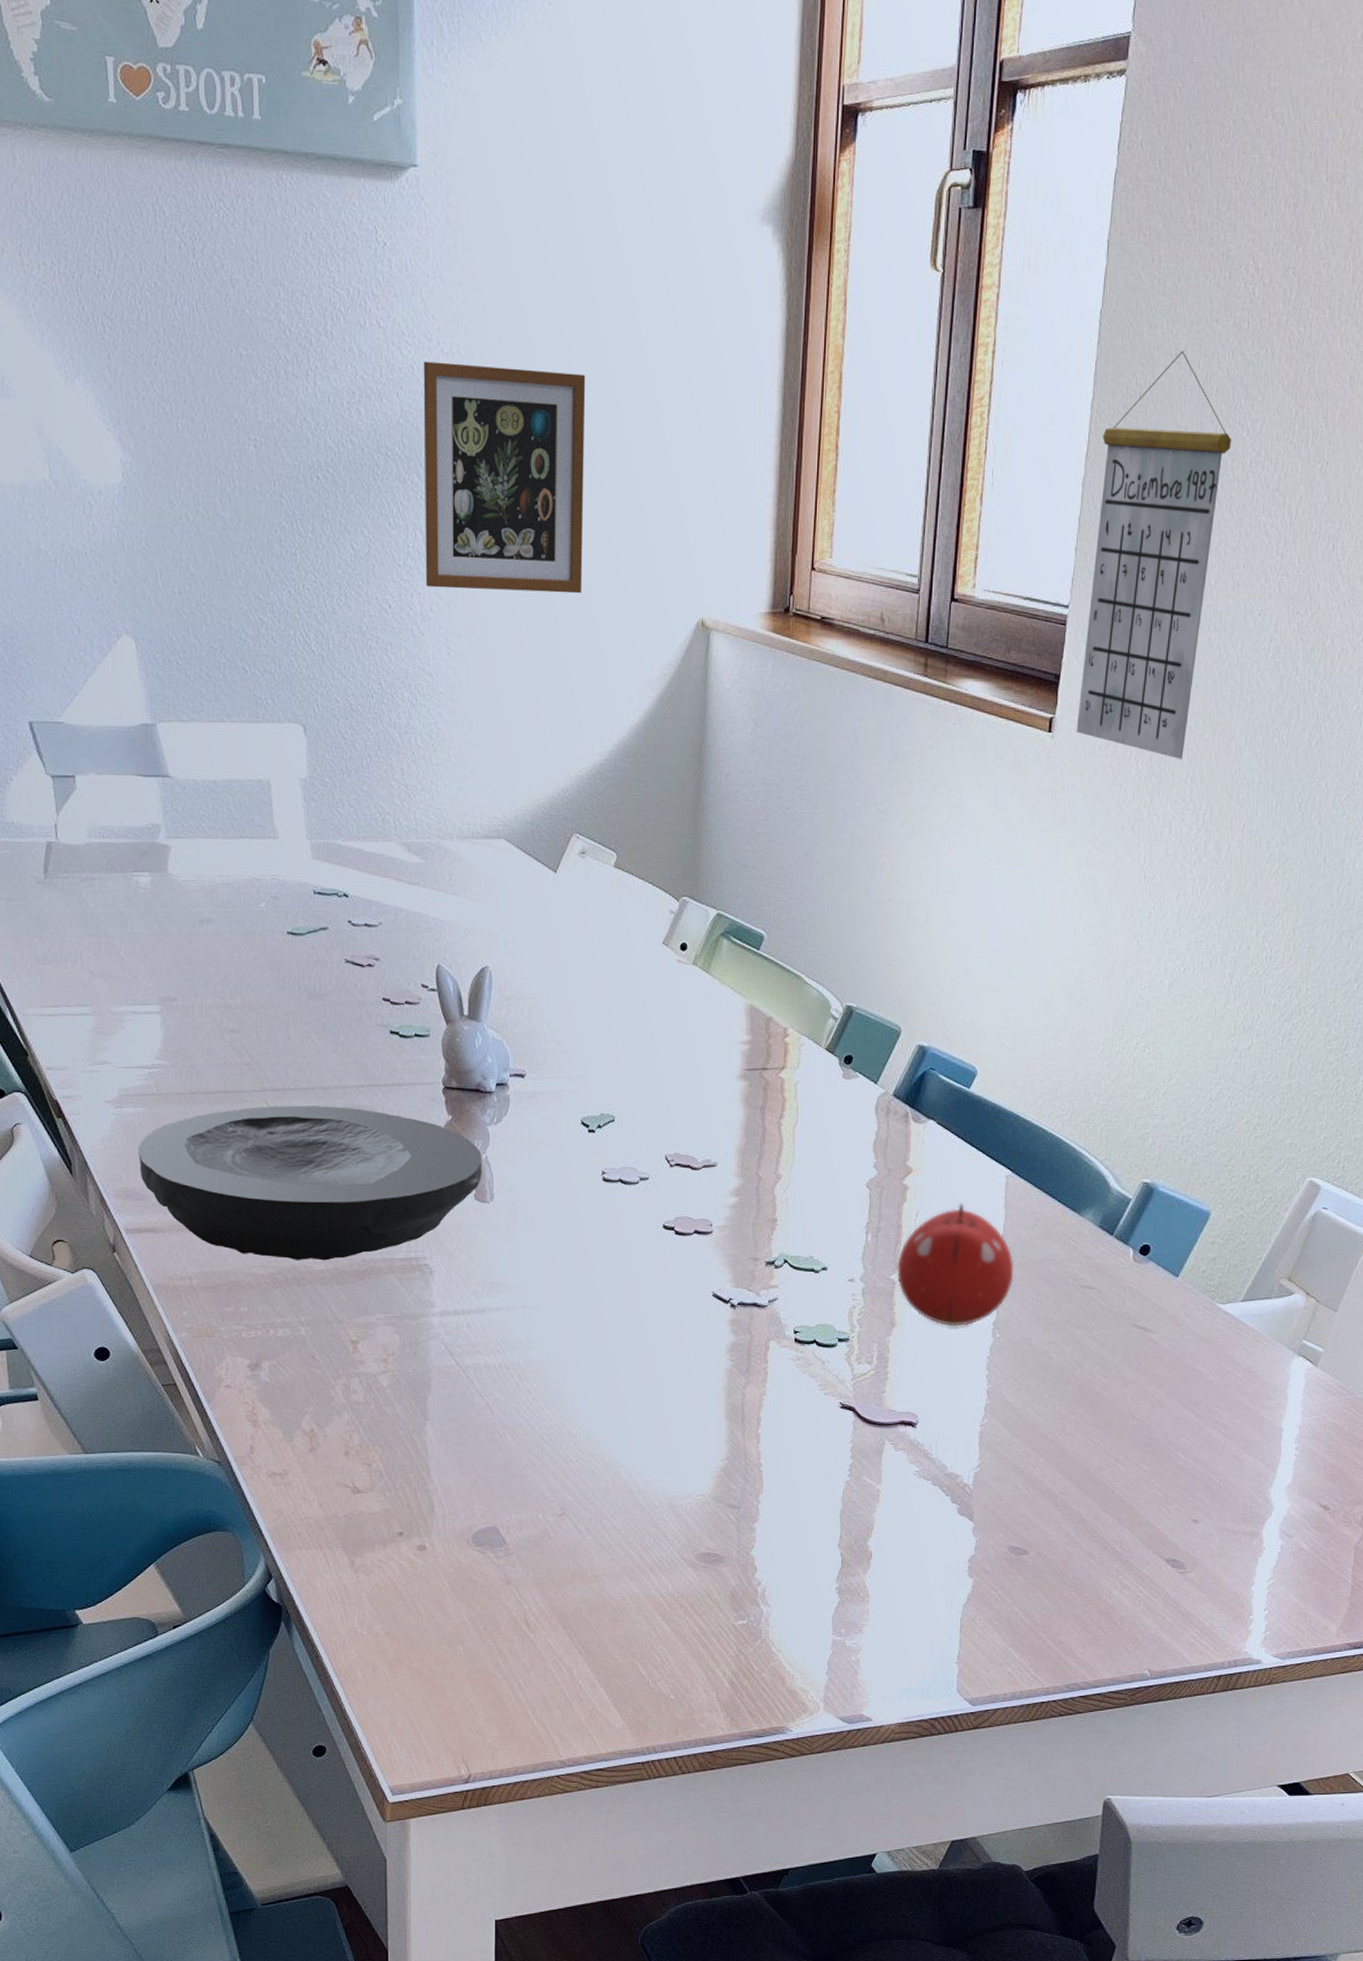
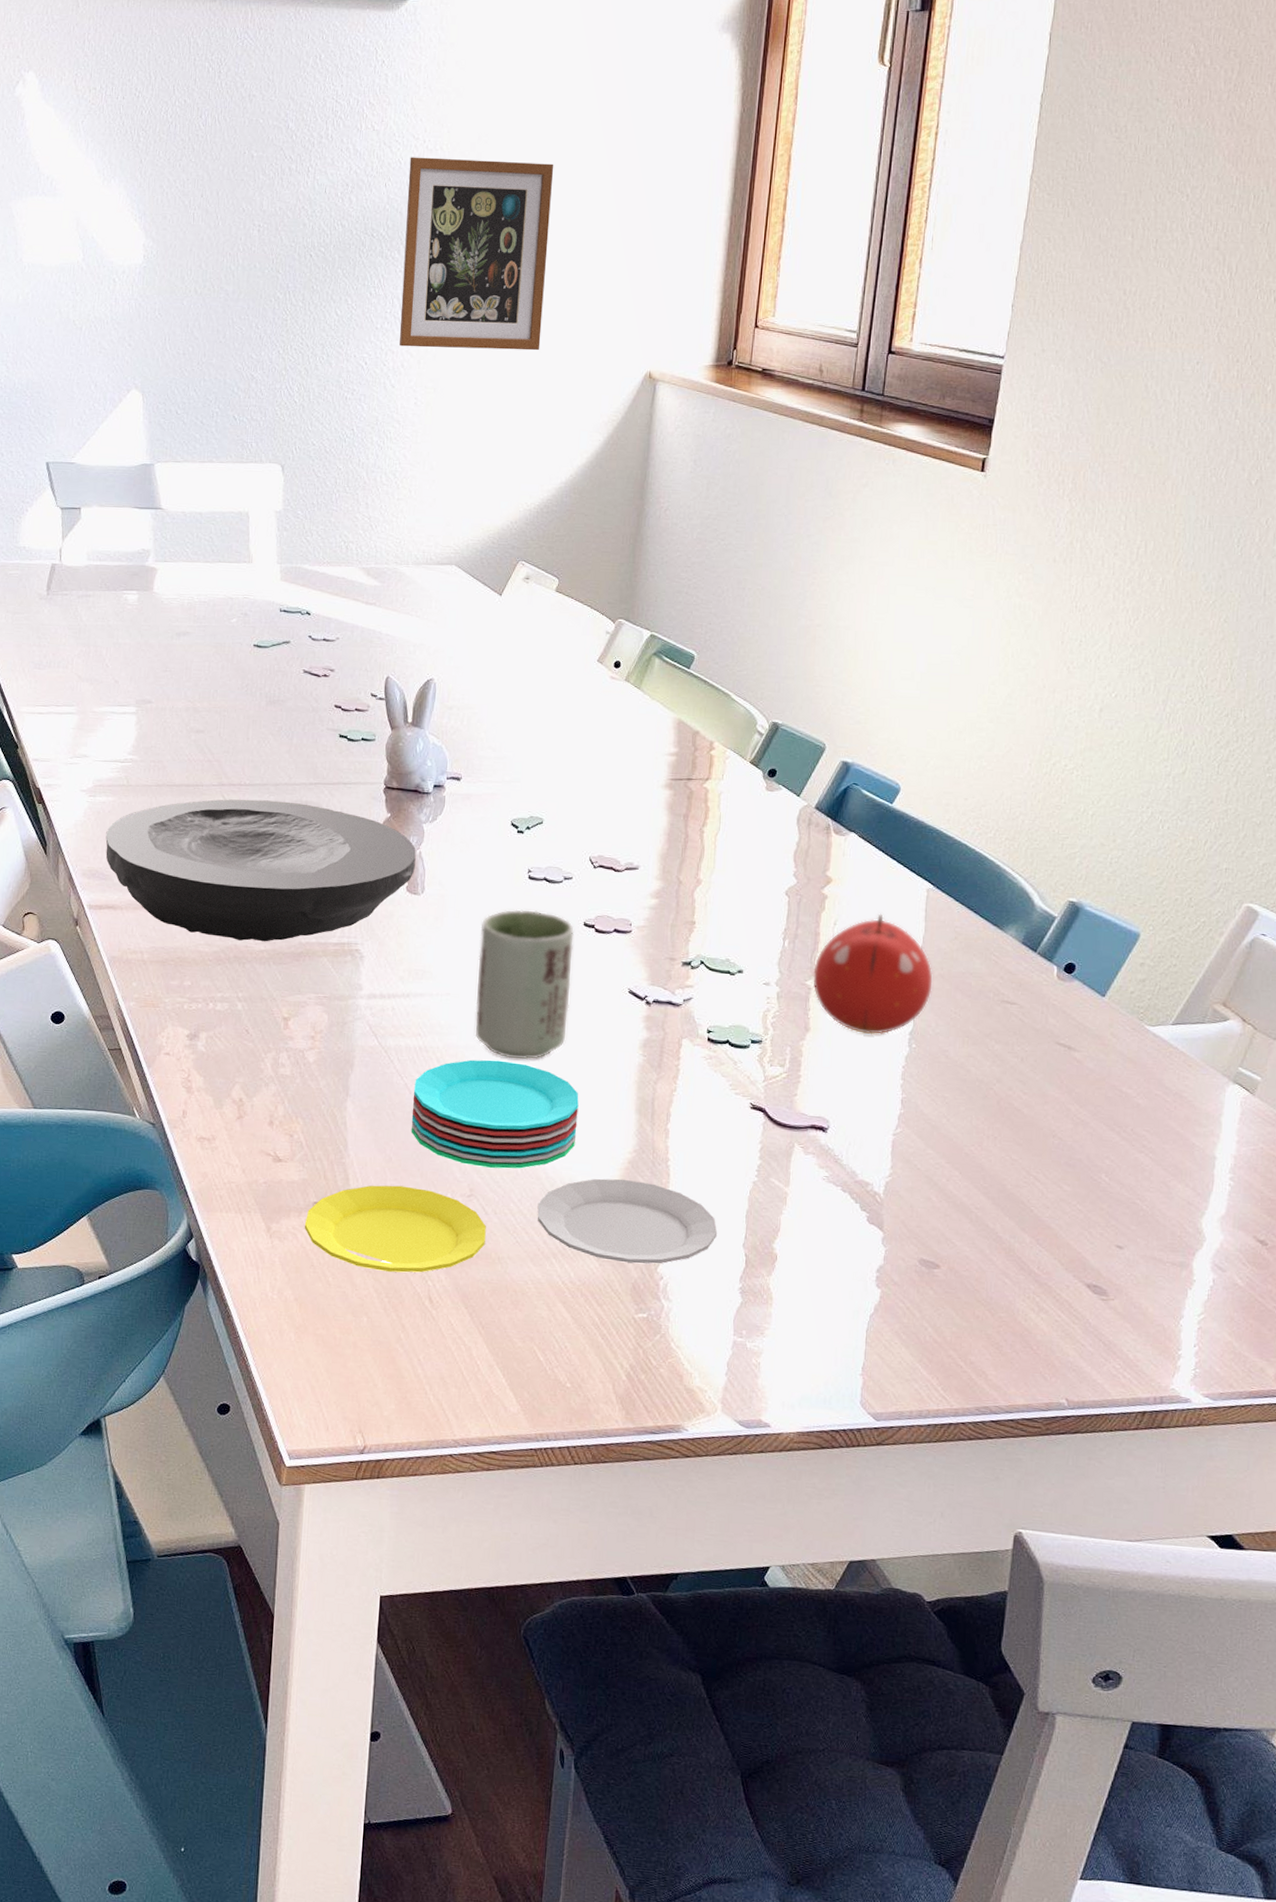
plate: none [390,1373,813,1598] -> present [304,1059,718,1273]
cup: none [555,1214,653,1371] -> present [475,909,574,1060]
calendar: present [1076,350,1232,759] -> none [1009,127,1171,497]

